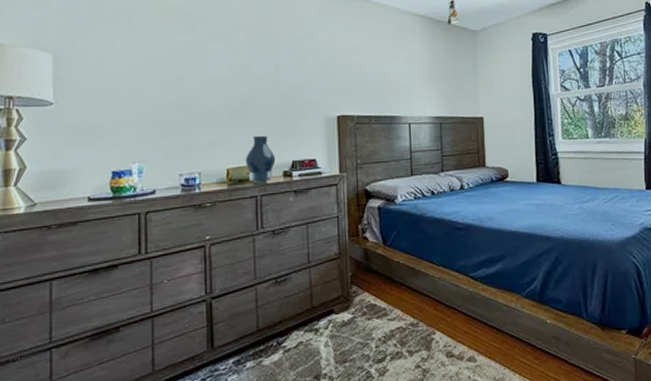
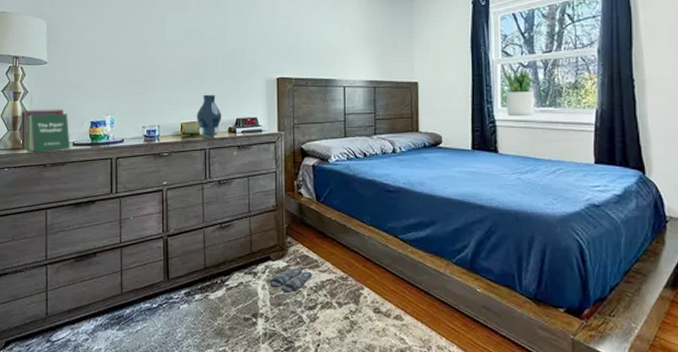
books: none [15,158,85,213] -> present [21,109,70,153]
slippers: none [335,319,380,347] -> present [271,268,312,292]
planter: none [565,102,592,149] -> present [505,68,534,117]

